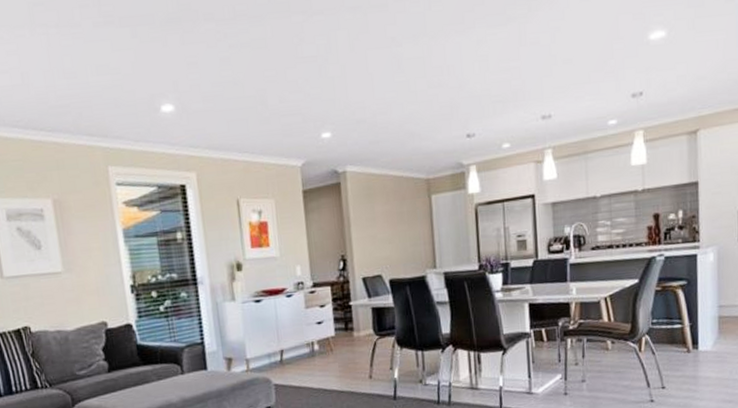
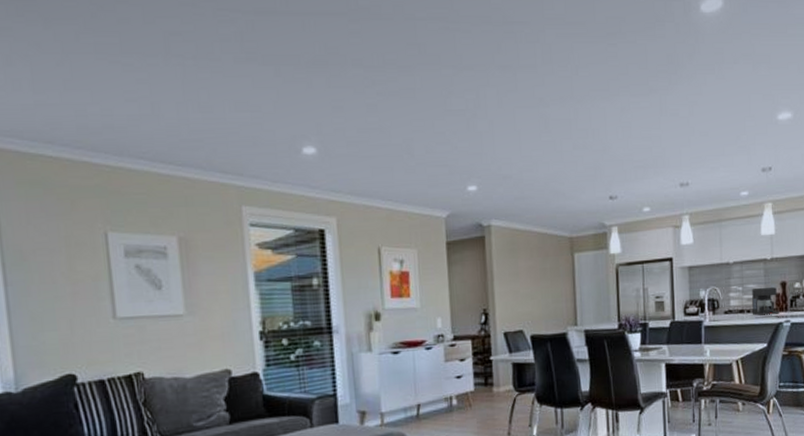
coffee maker: none [621,220,653,251] -> present [752,287,780,316]

